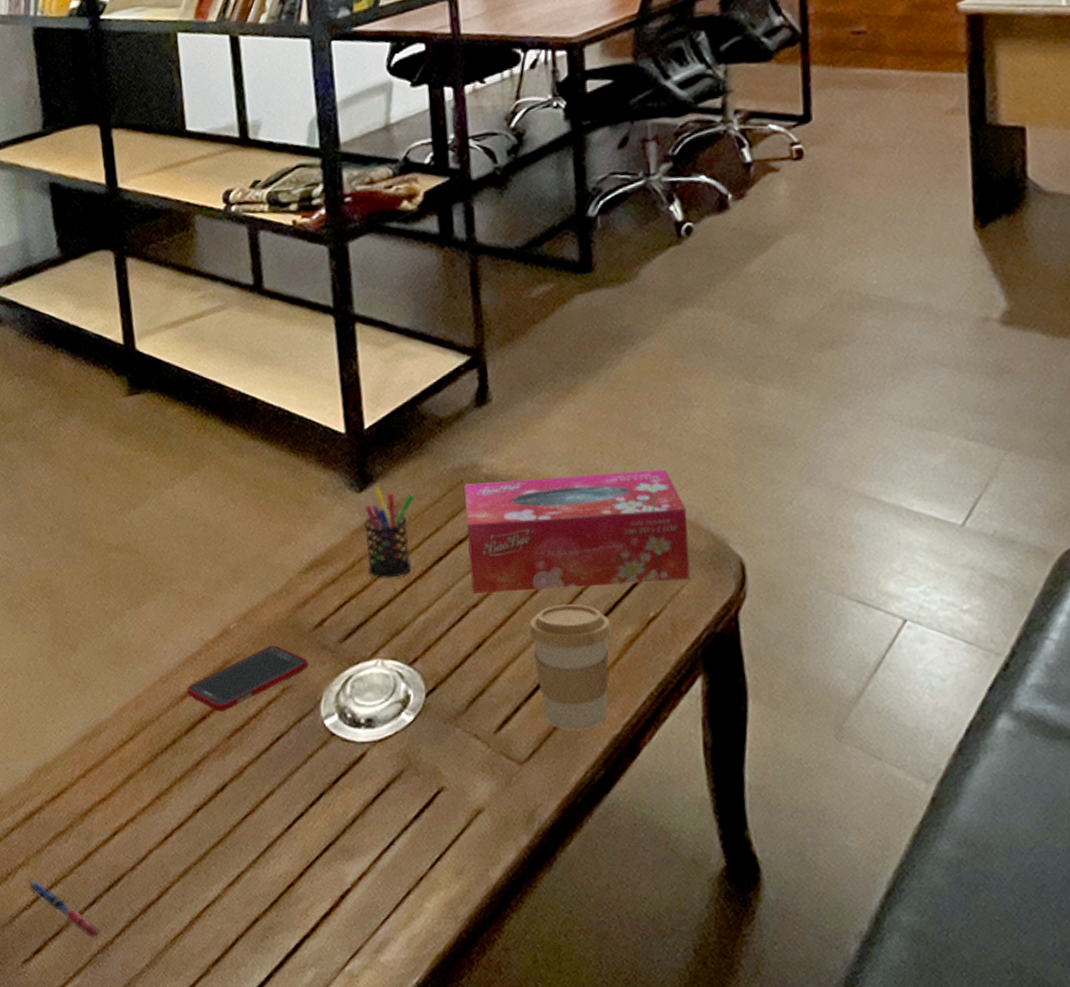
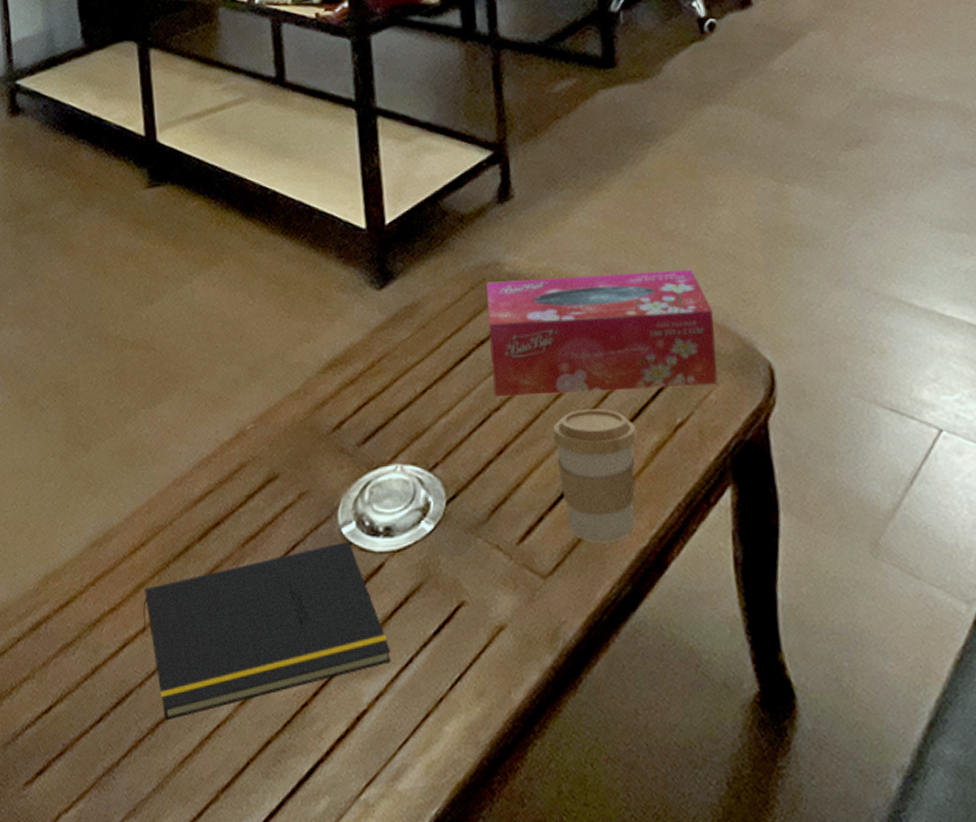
pen: present [29,878,101,938] -> none [34,693,106,759]
notepad: none [132,731,374,902] -> present [142,540,392,721]
cell phone: present [187,645,309,712] -> none [201,447,326,517]
pen holder: present [364,486,415,578] -> none [384,283,436,379]

